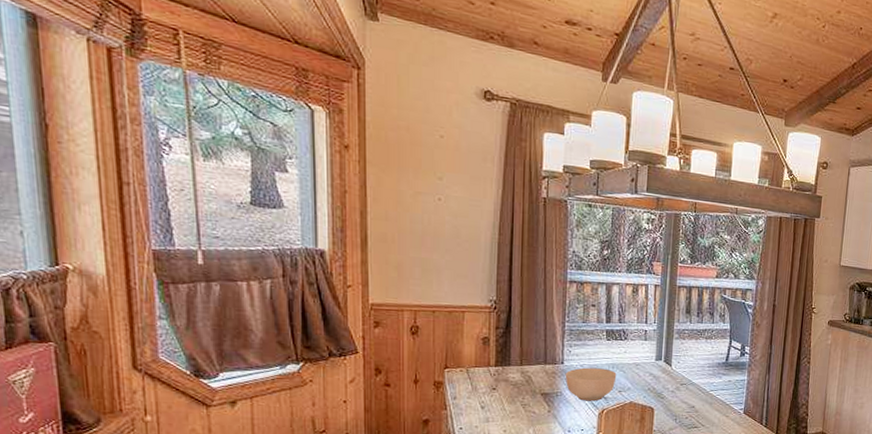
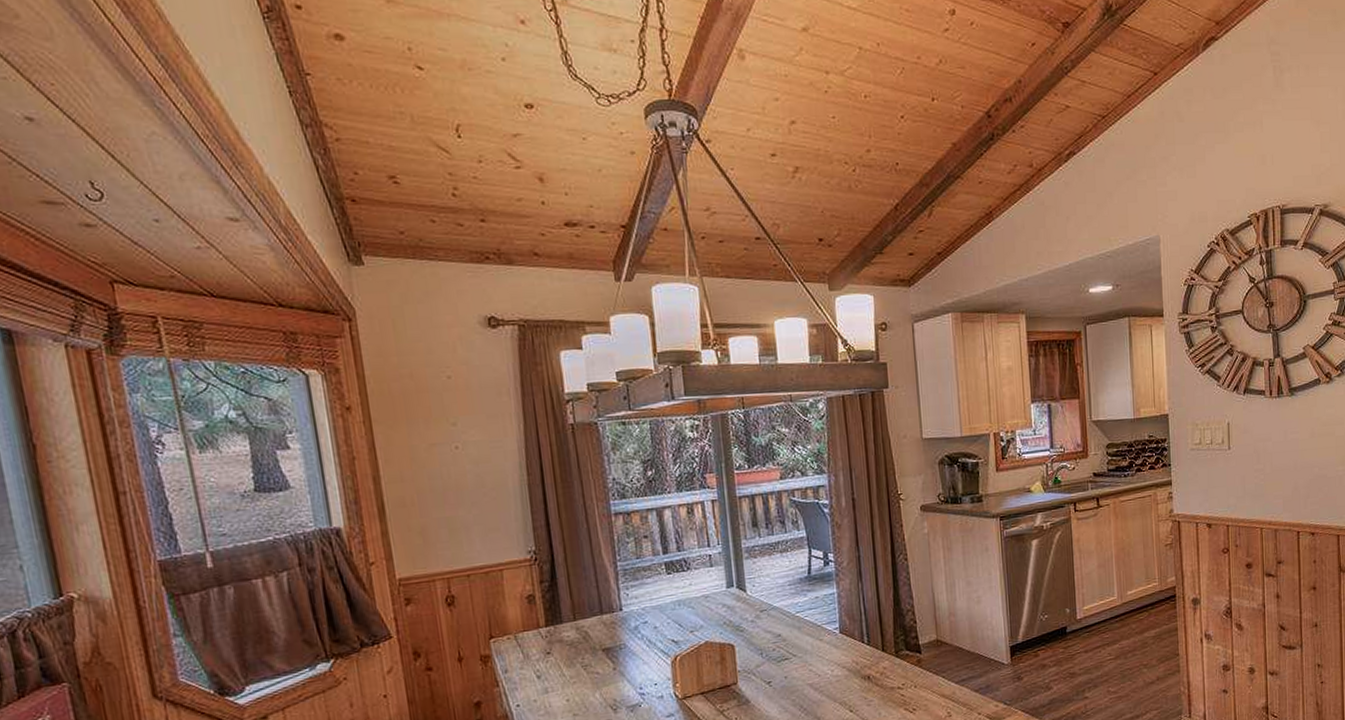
bowl: present [565,367,617,401] -> none [625,607,685,650]

